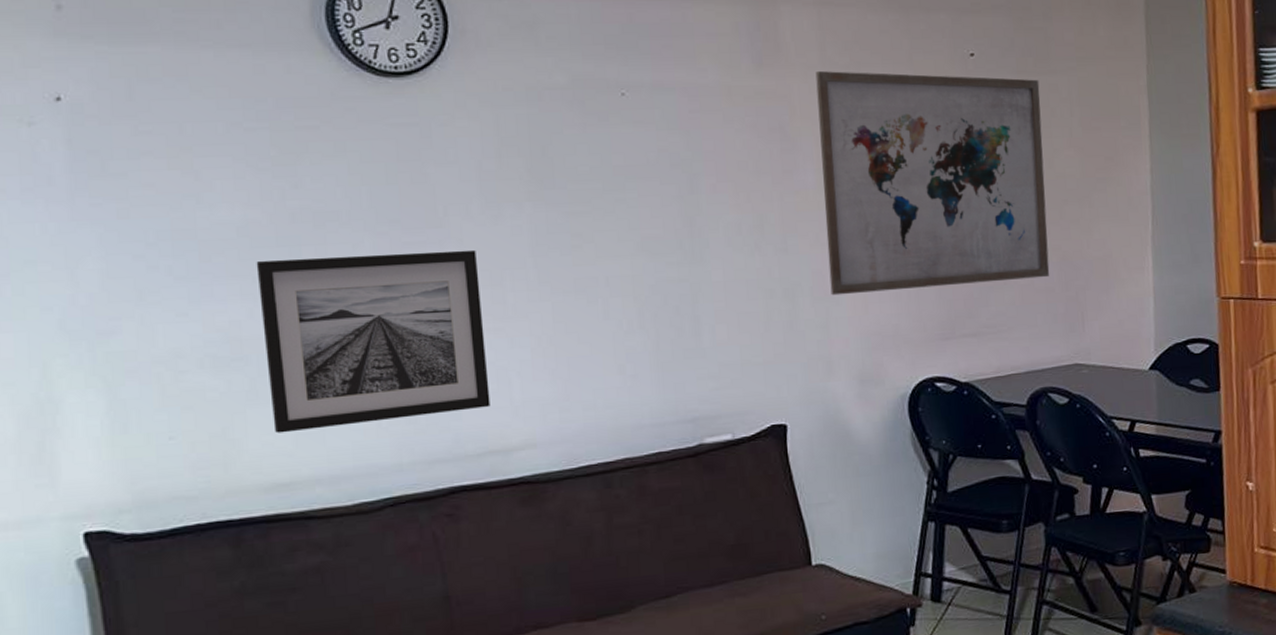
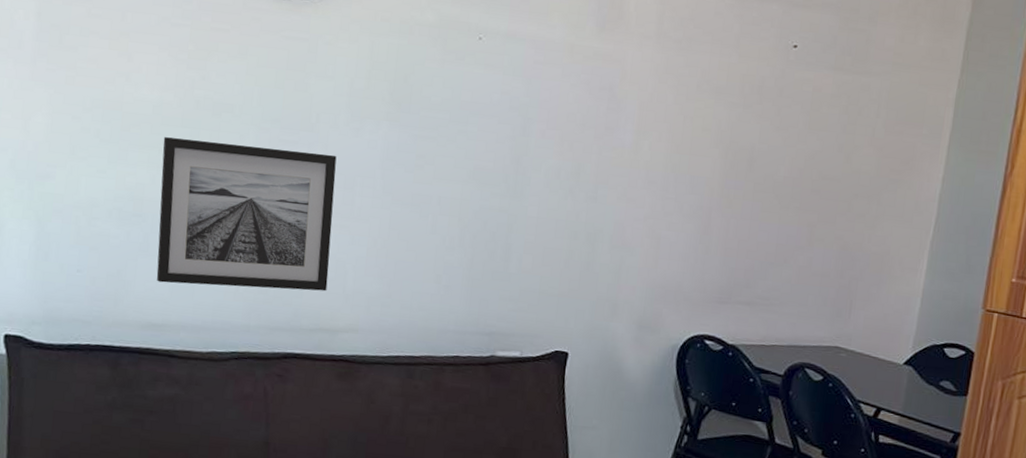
wall art: present [815,71,1050,296] -> none [627,42,853,263]

